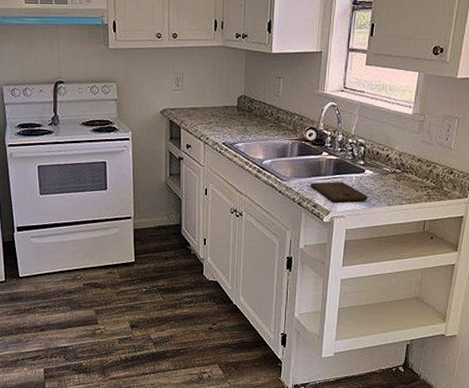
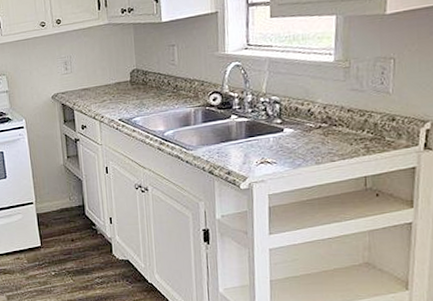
cutting board: present [310,182,368,202] -> none [220,144,291,166]

